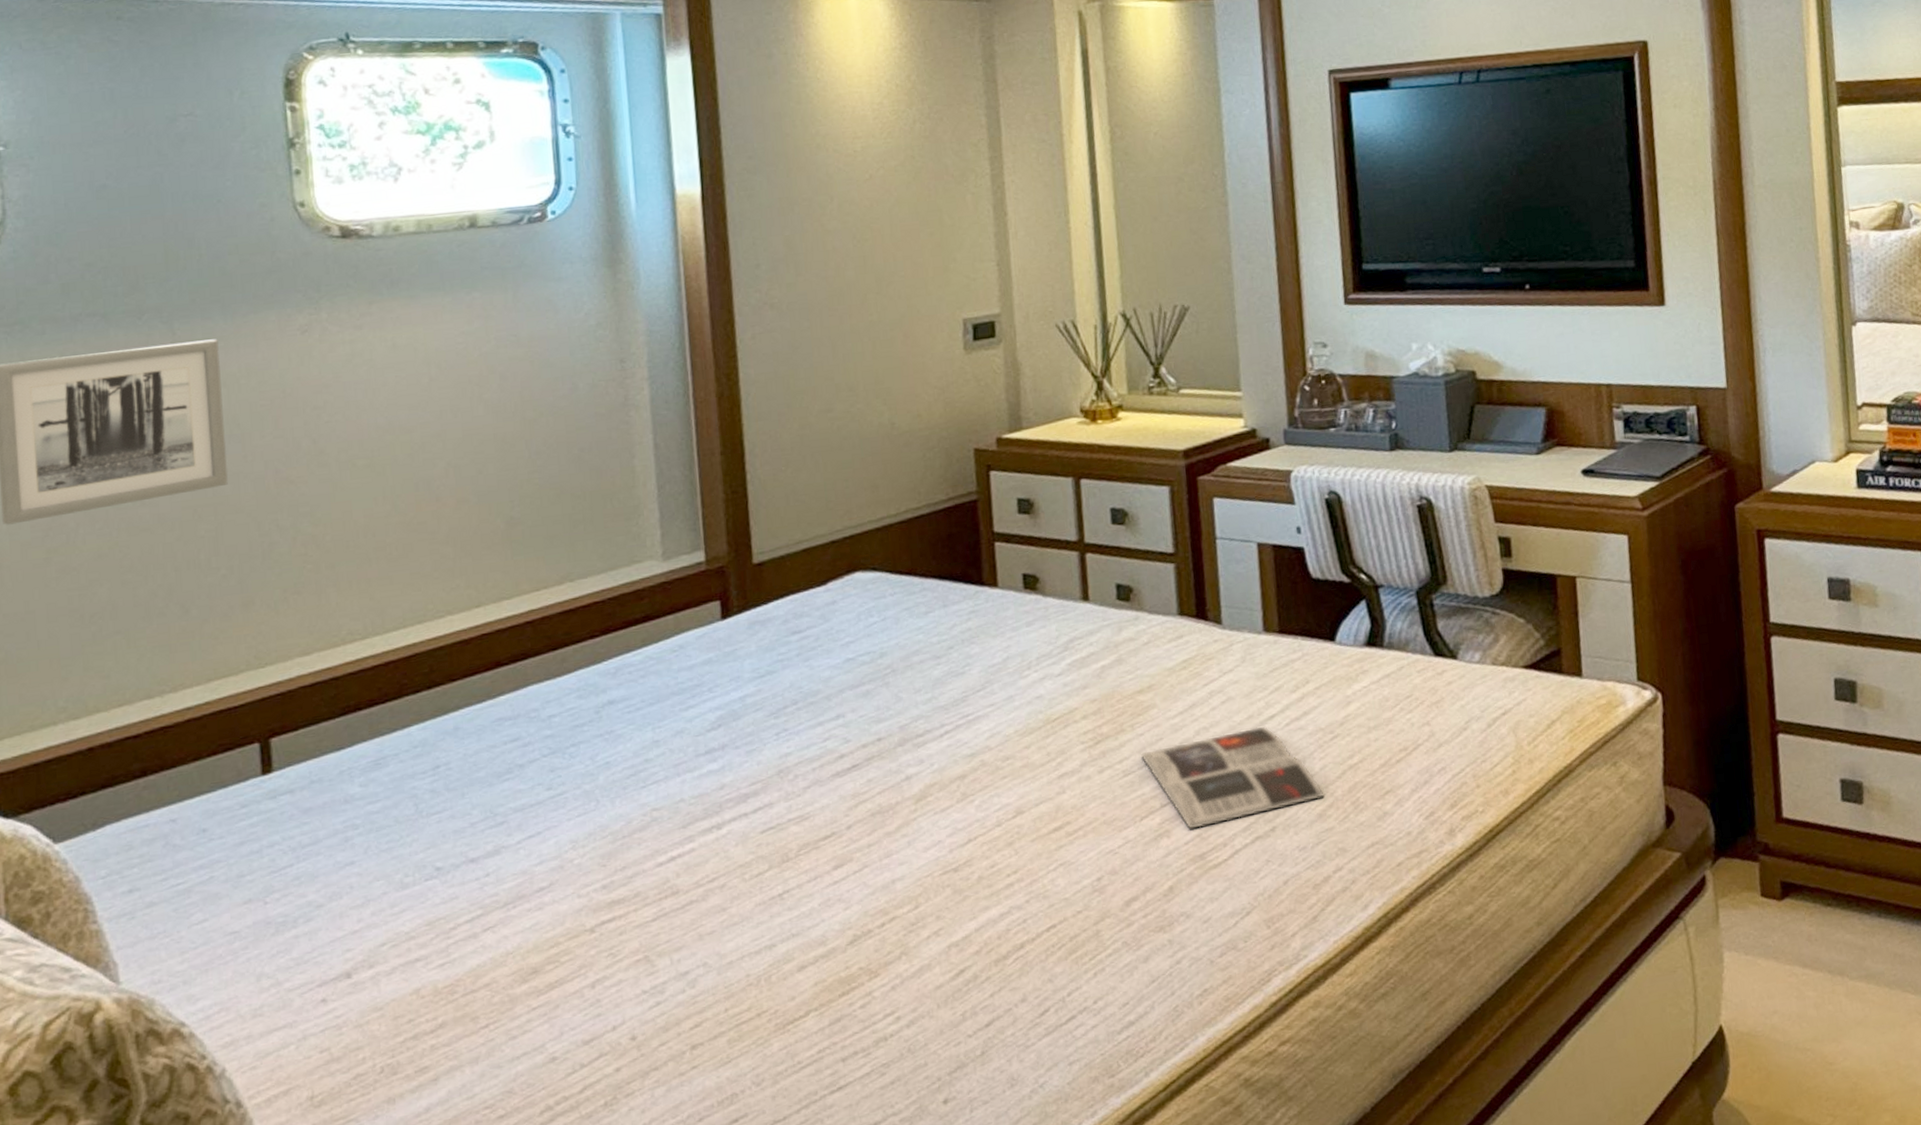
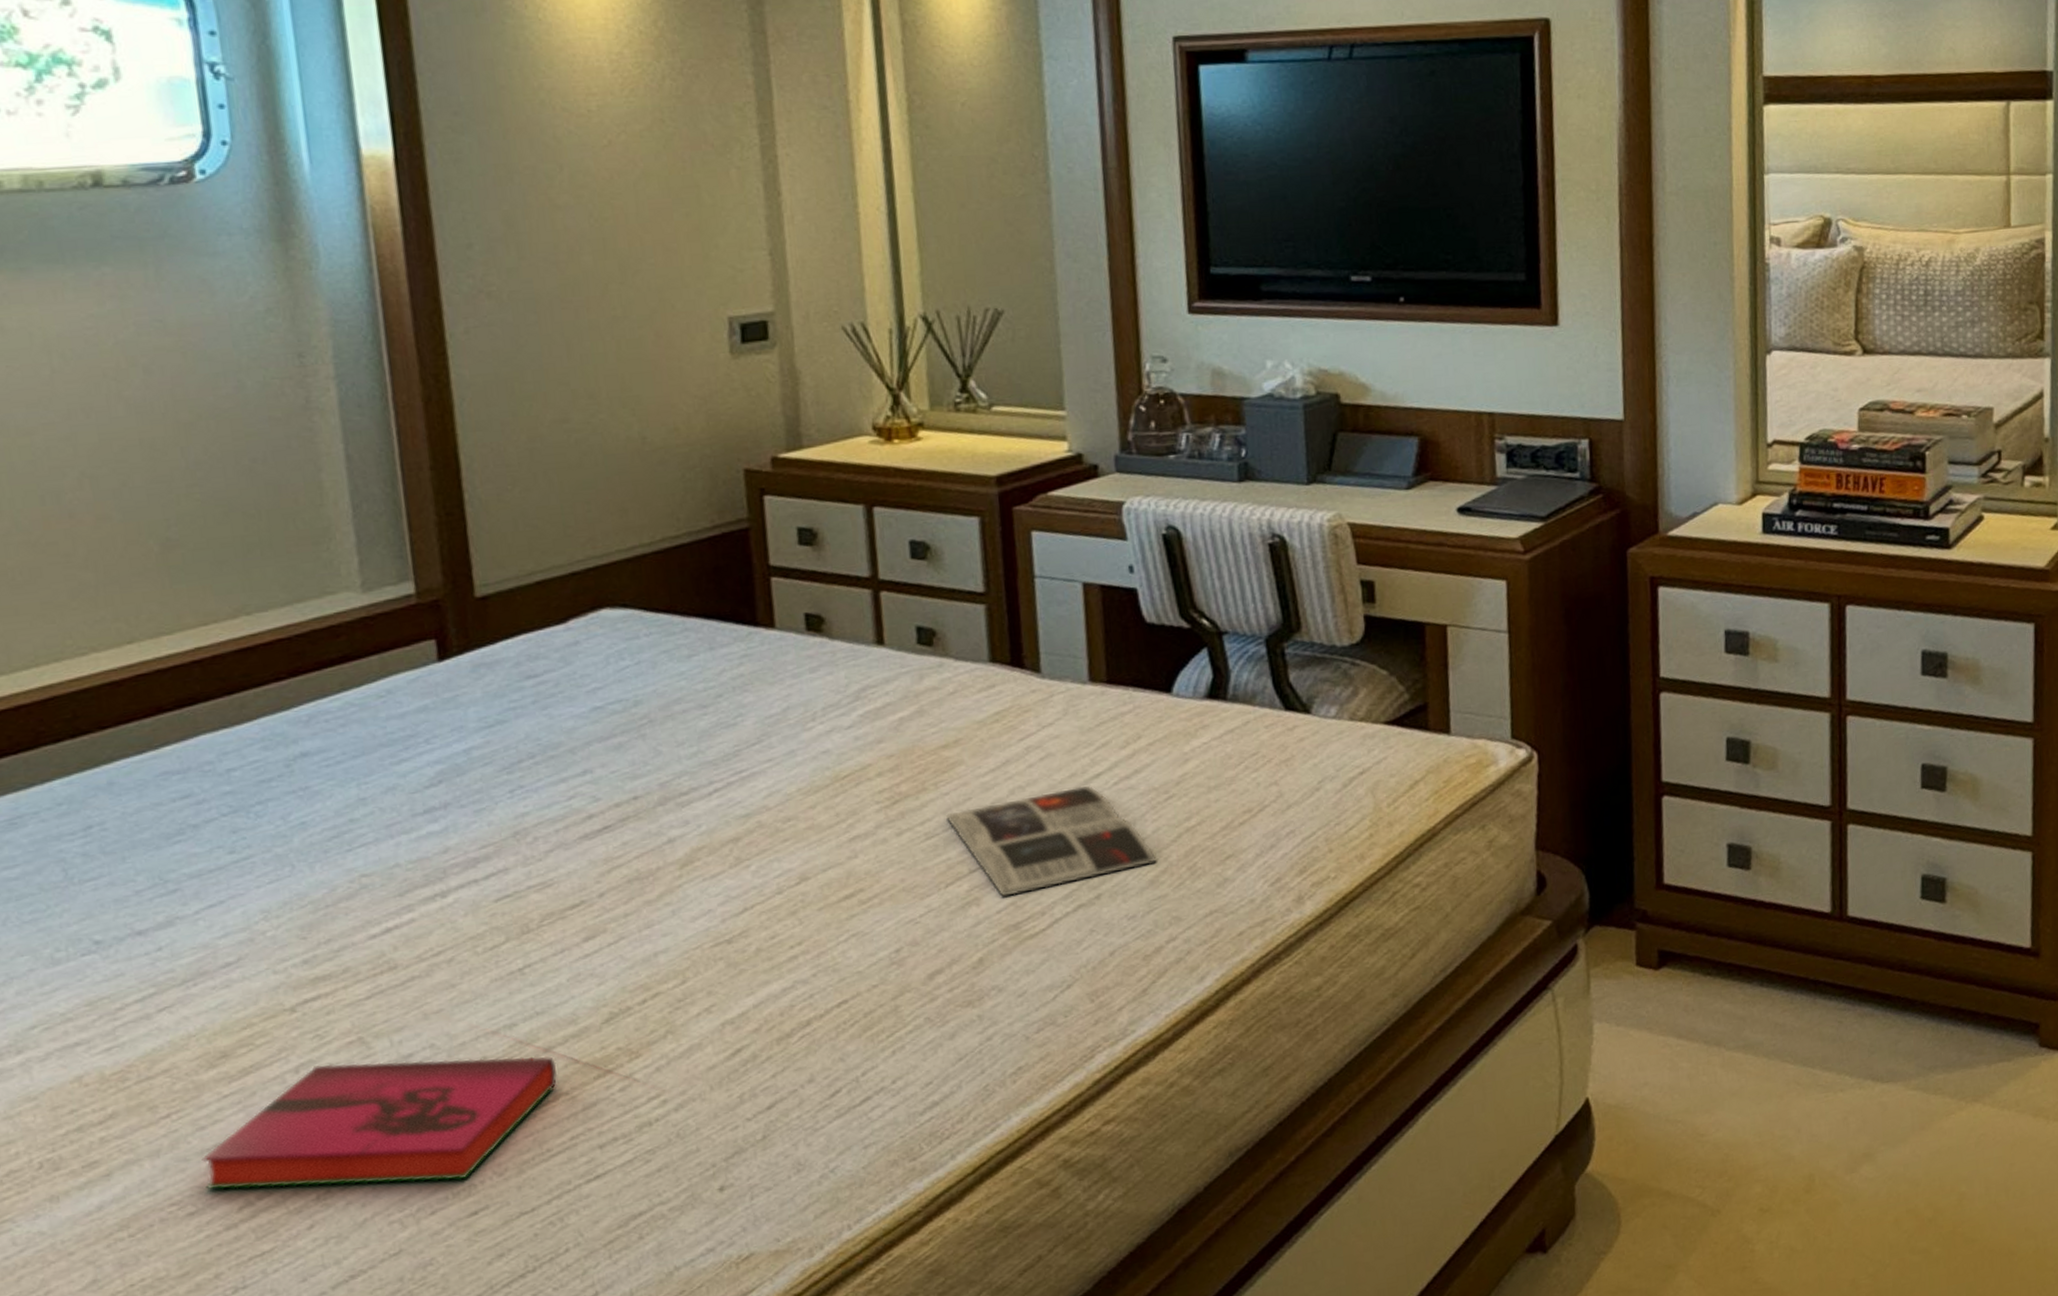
hardback book: none [512,974,809,1095] -> present [201,1056,558,1190]

